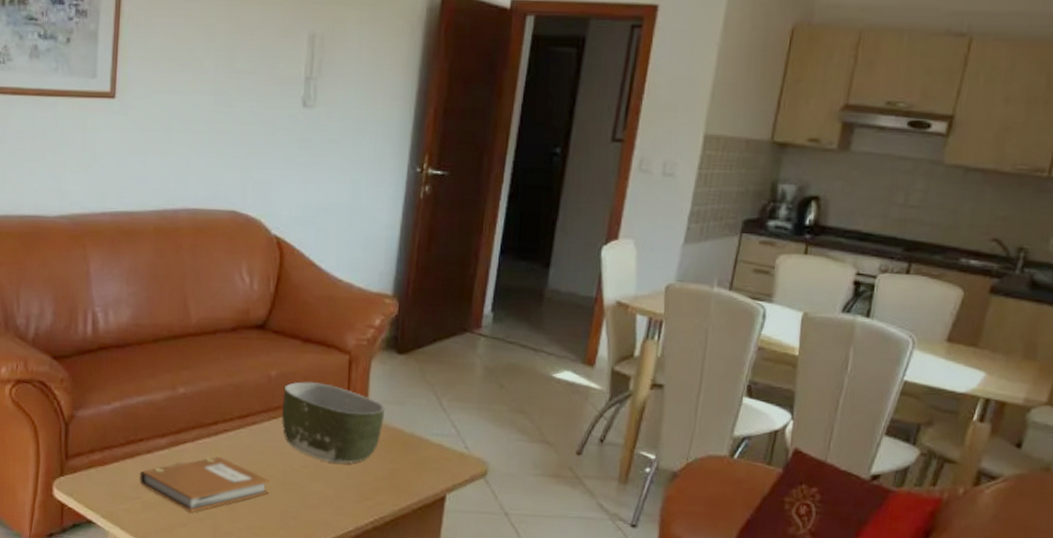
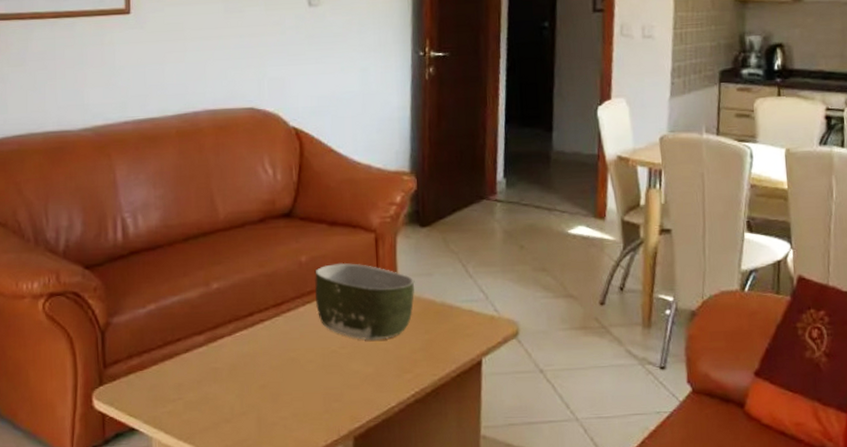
notebook: present [140,457,271,513] -> none [180,348,311,408]

